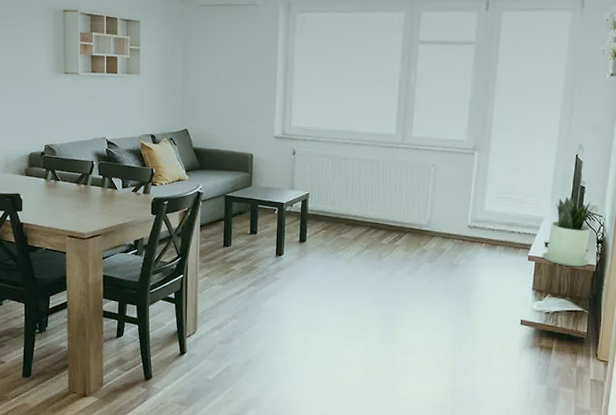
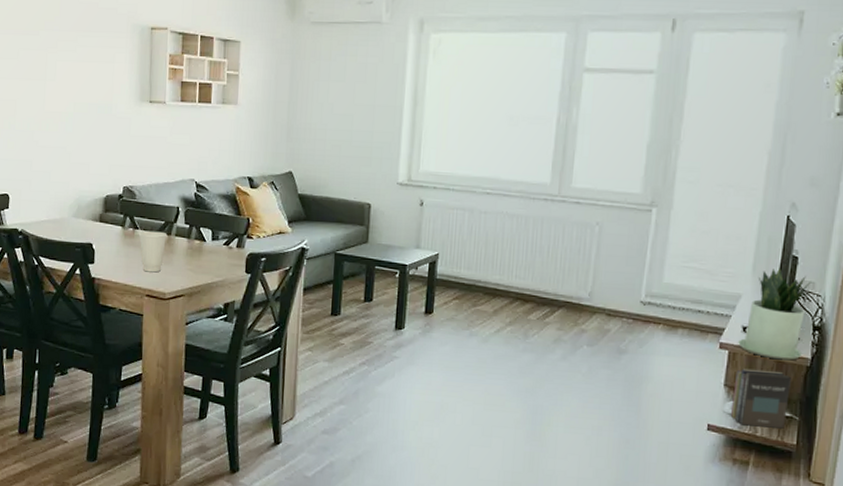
cup: none [59,182,84,217] -> present [138,231,168,273]
books: none [537,275,582,320] -> present [730,368,791,429]

